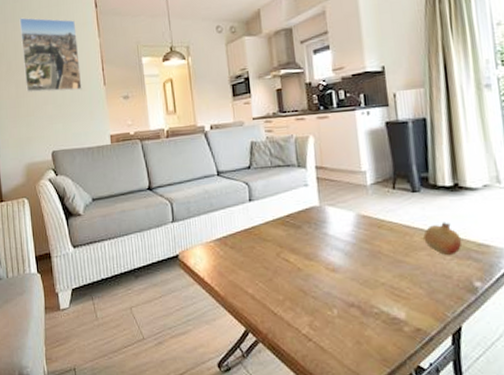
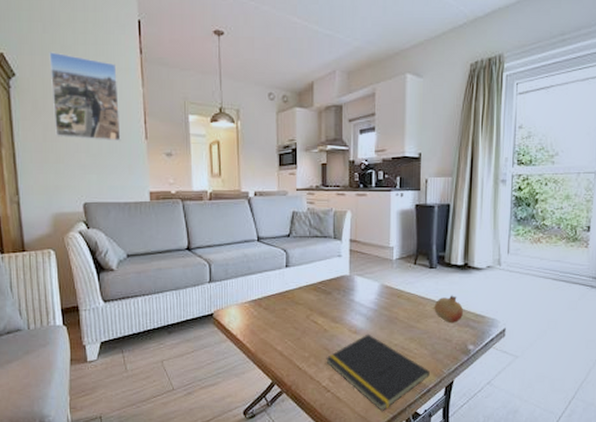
notepad: none [303,271,430,366] -> present [326,334,430,412]

